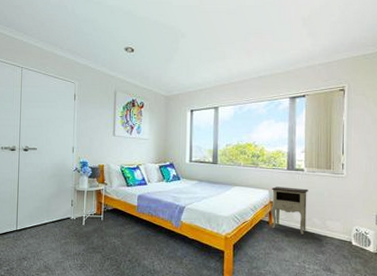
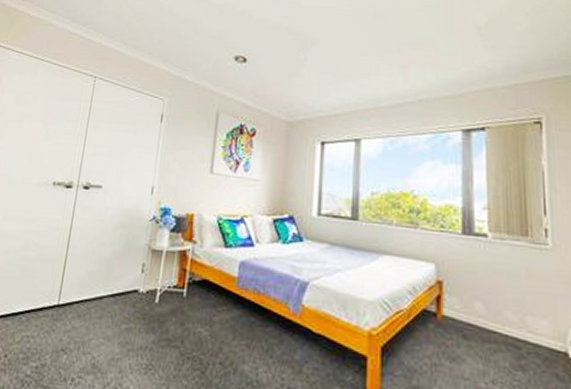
nightstand: present [270,186,308,235] -> none [438,258,496,337]

